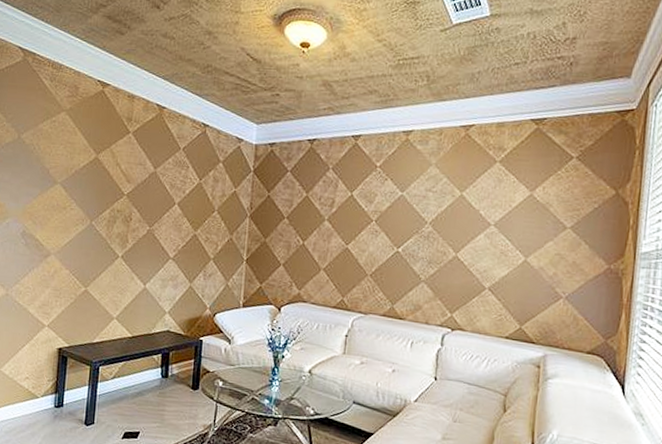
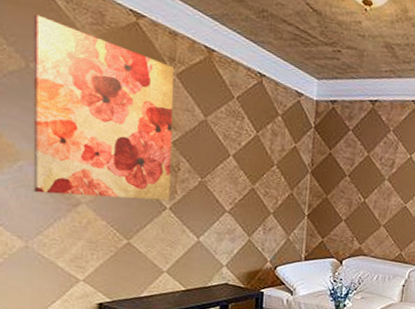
wall art: none [16,94,131,250] -> present [33,14,175,201]

